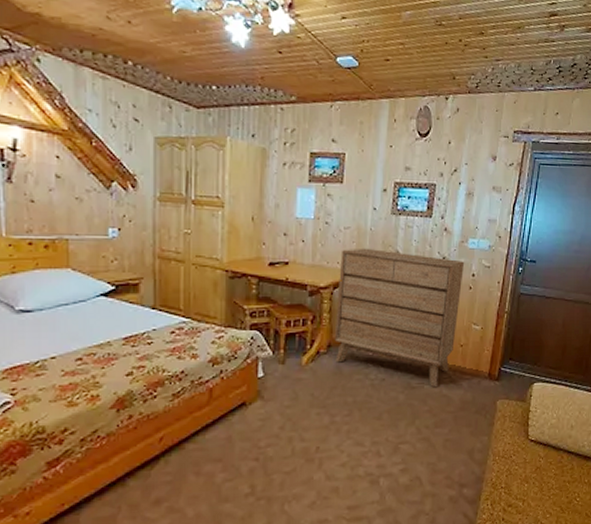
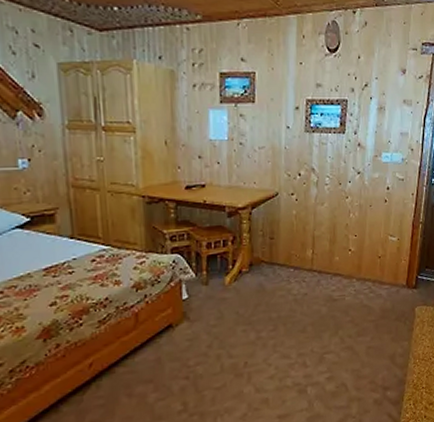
dresser: present [334,248,465,388] -> none [255,166,379,299]

